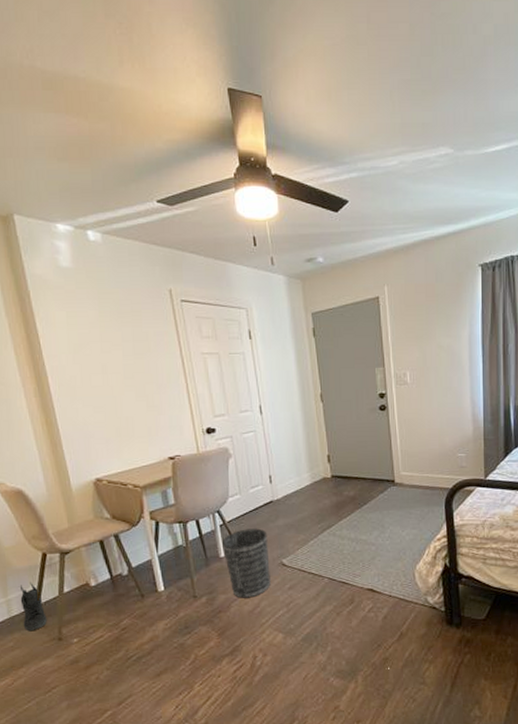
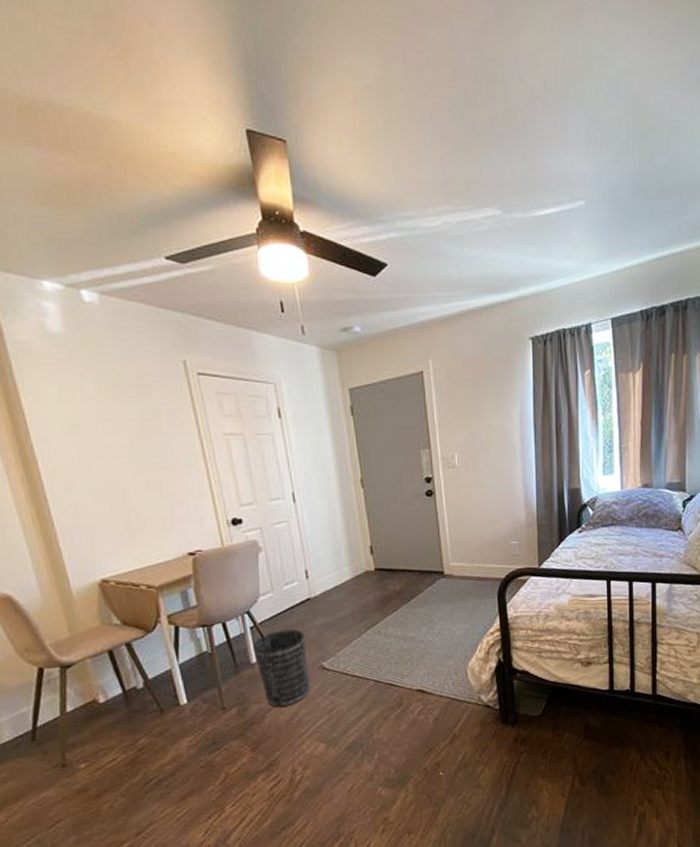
sneaker: present [20,582,47,632] -> none [12,702,47,759]

